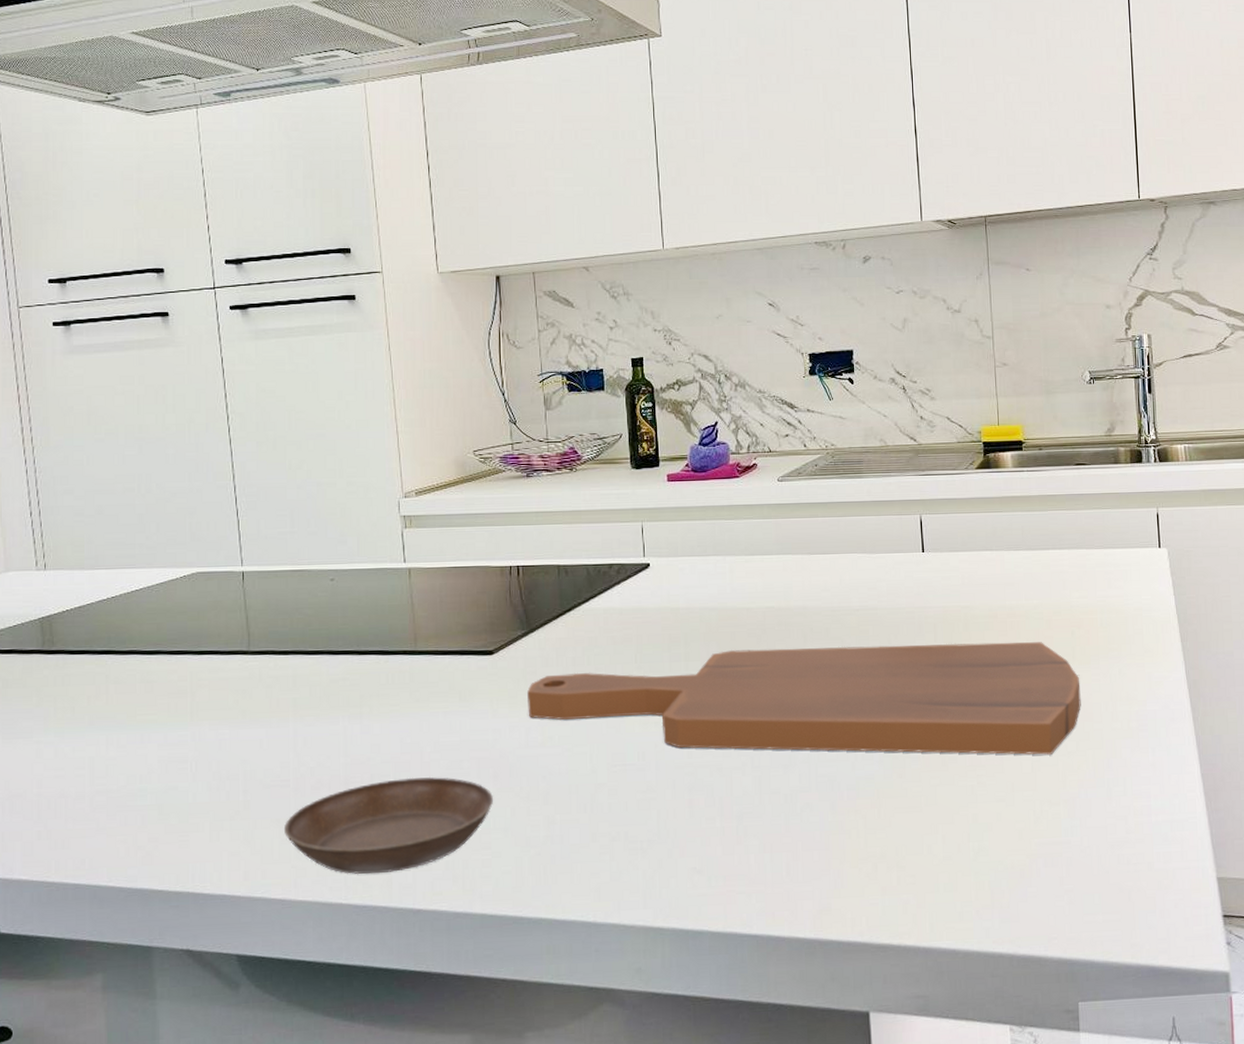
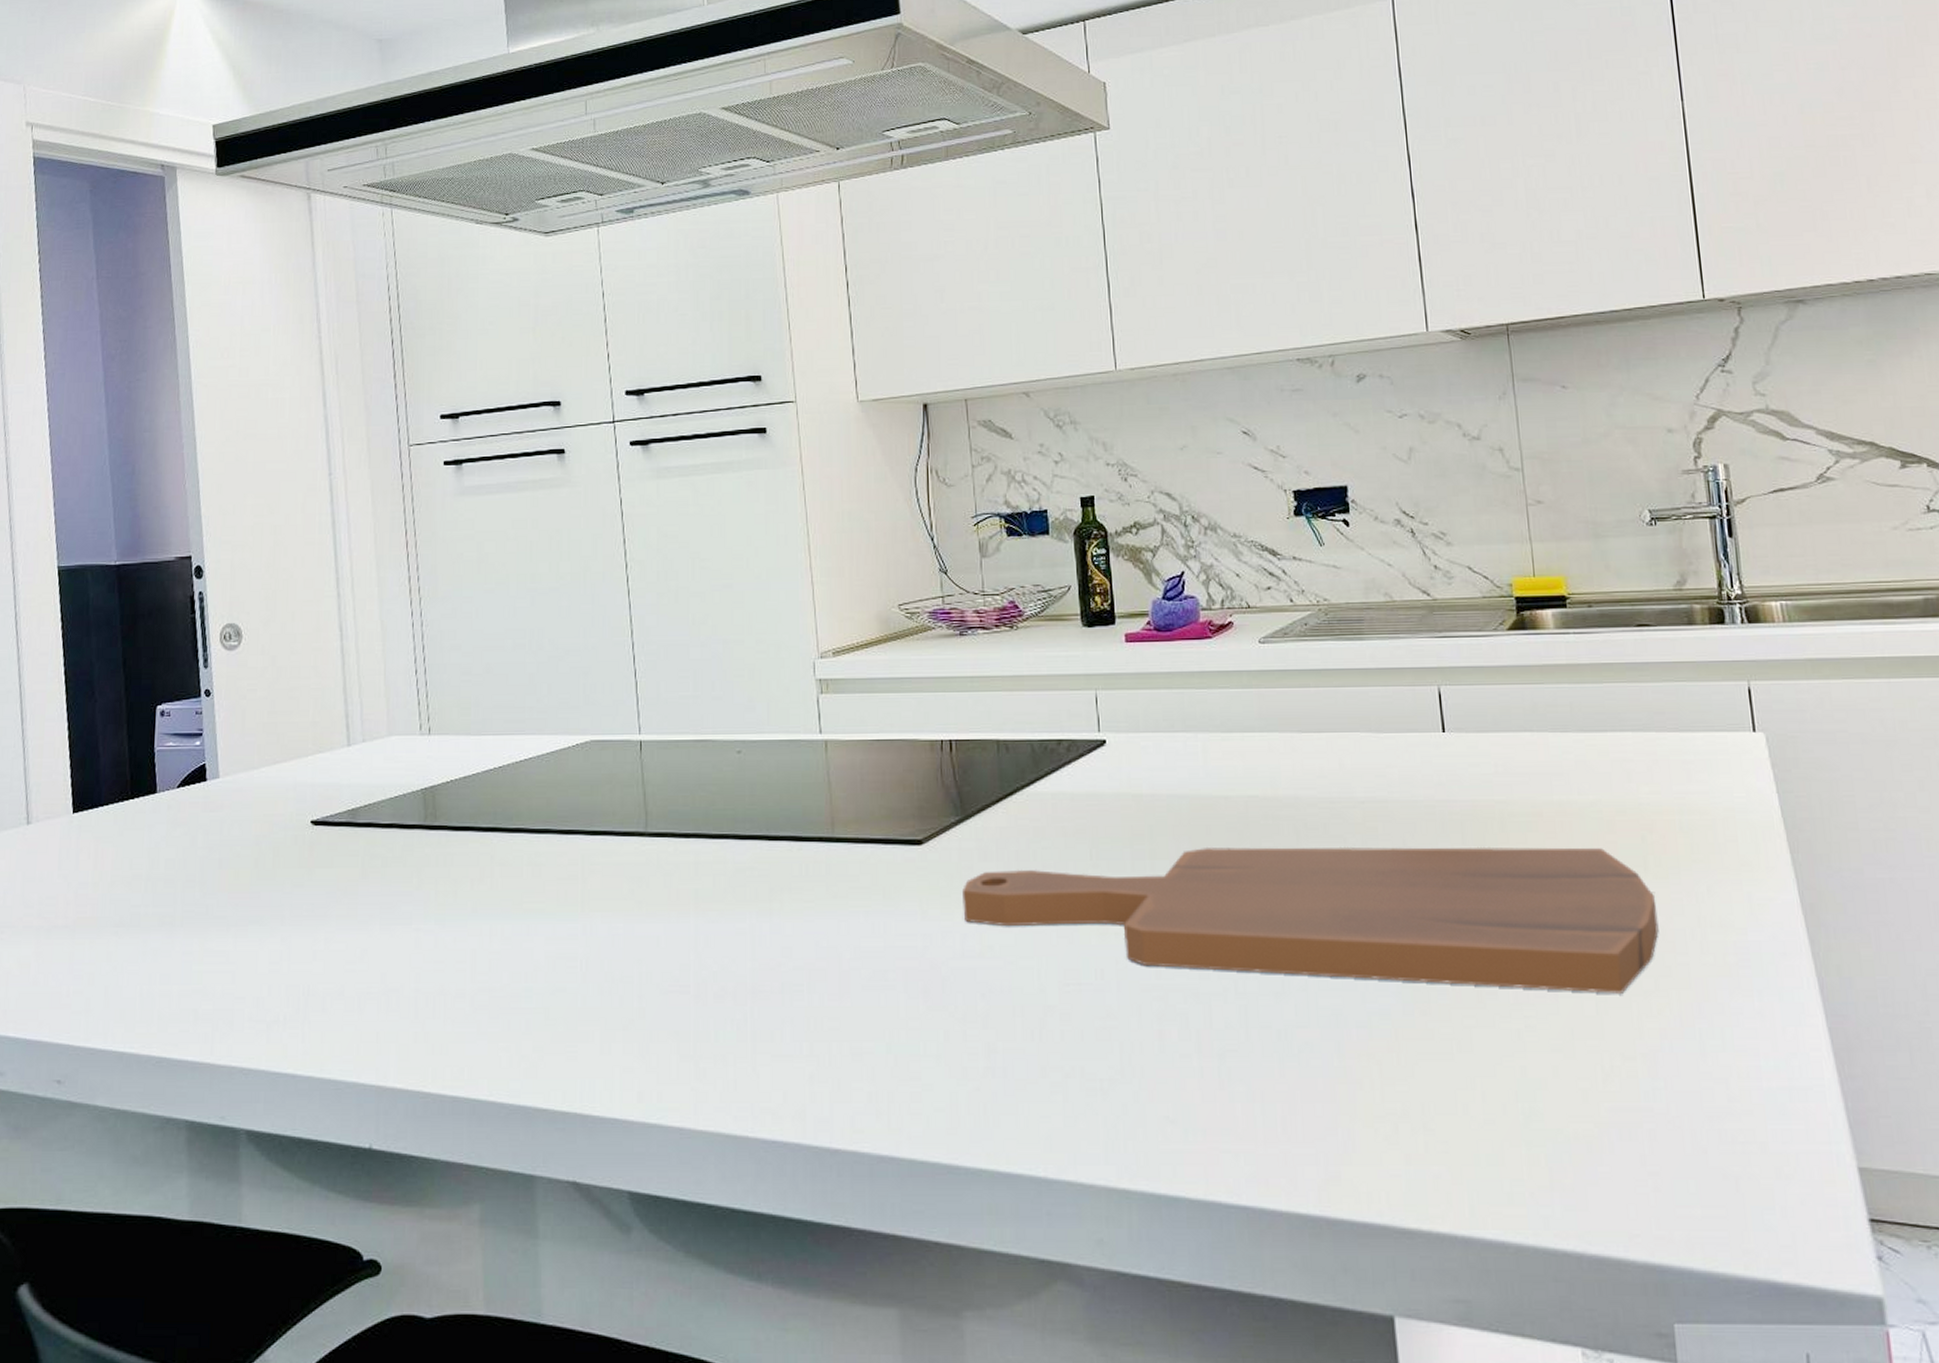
saucer: present [283,776,494,875] -> none [682,988,924,1103]

